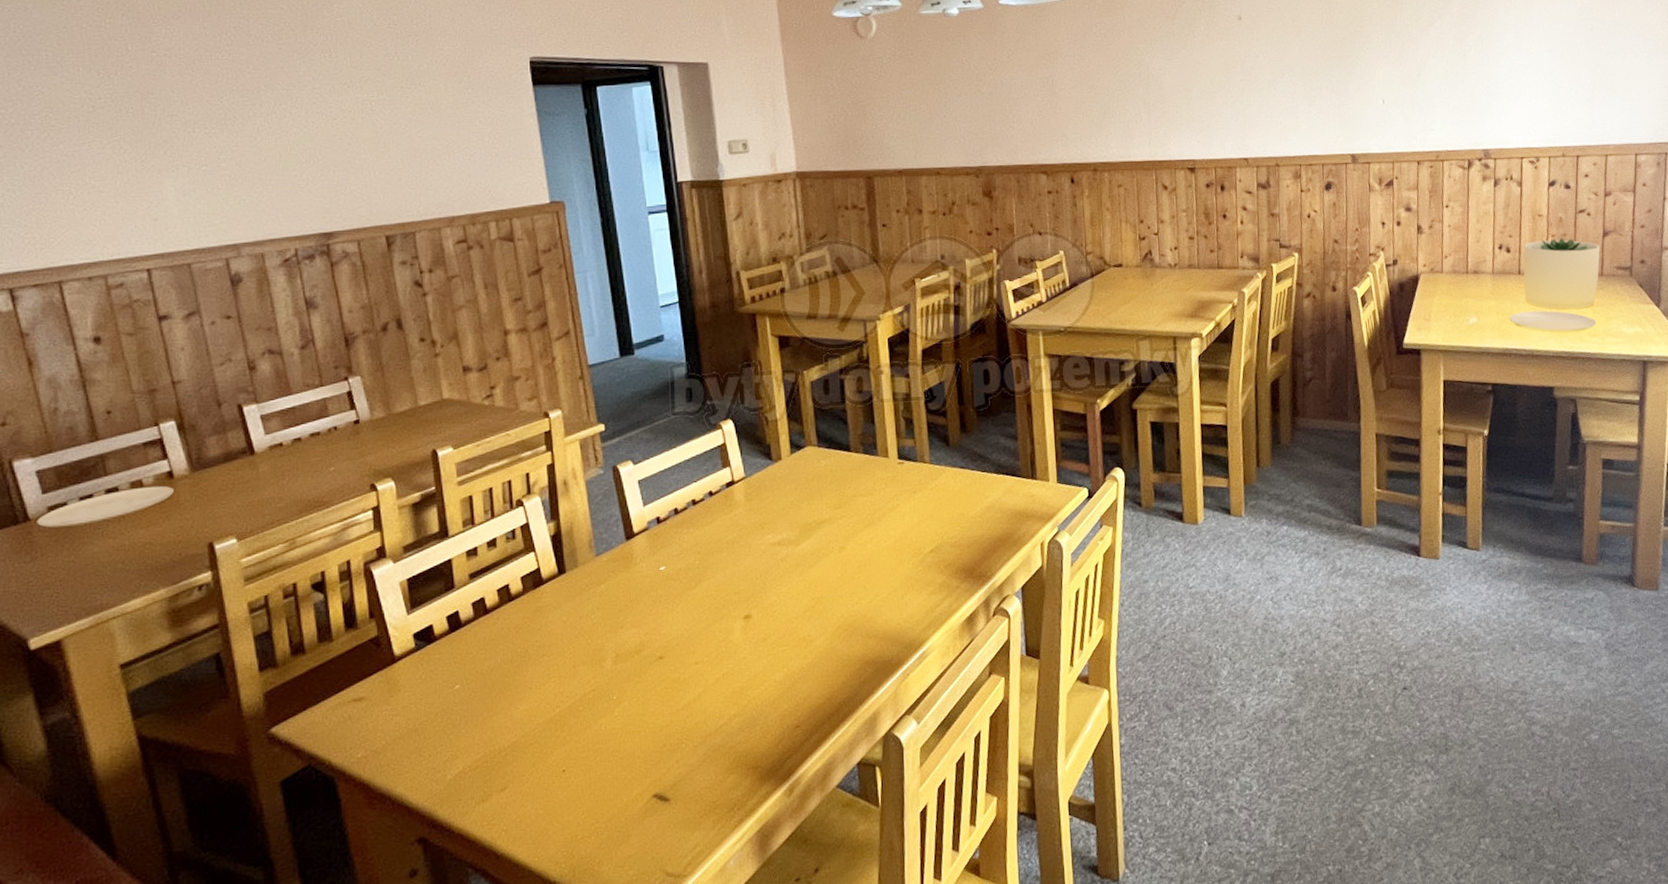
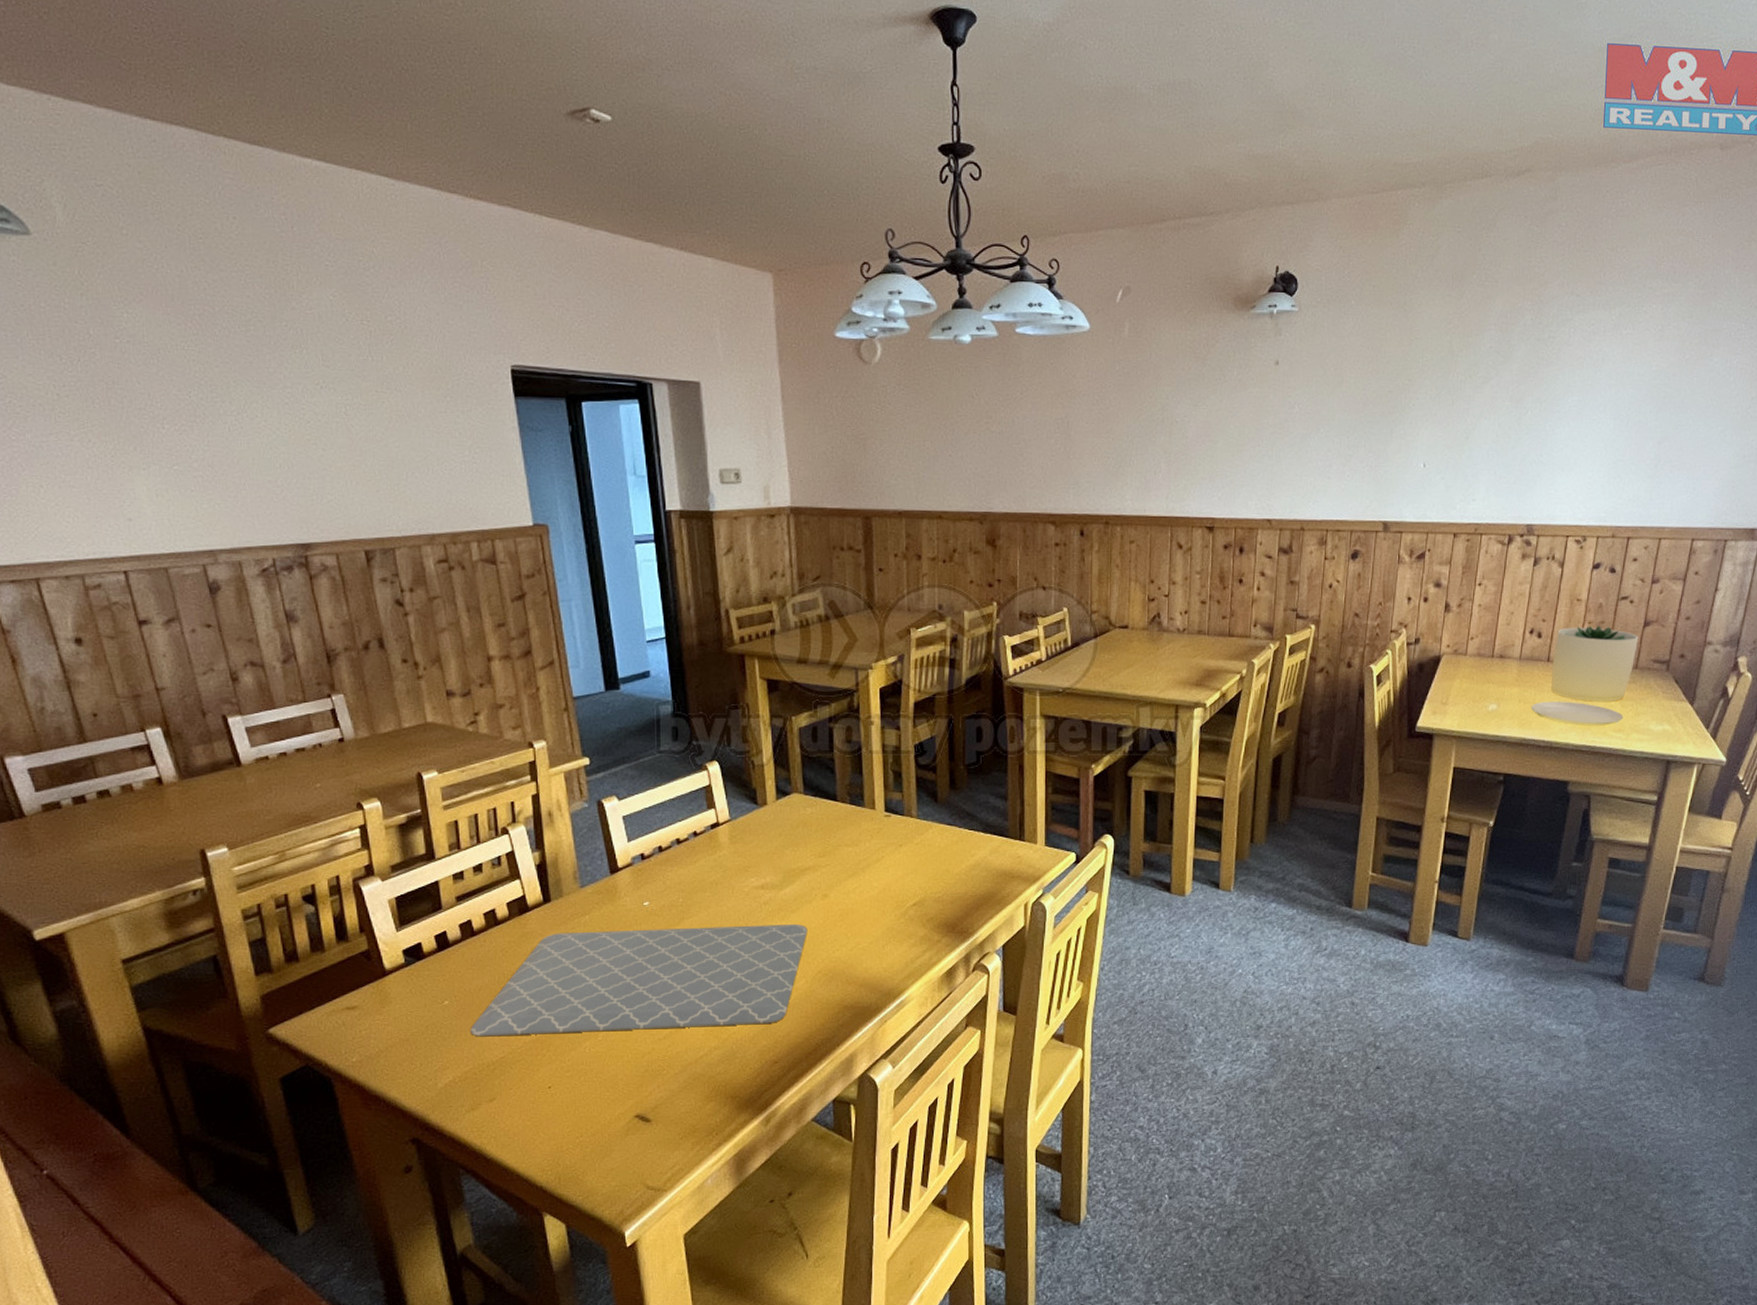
plate: present [36,485,174,528] -> none [32,791,164,825]
placemat: none [481,579,826,722] -> present [470,925,808,1037]

